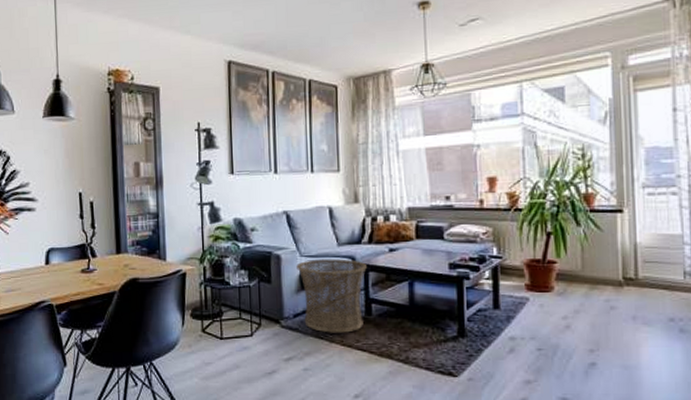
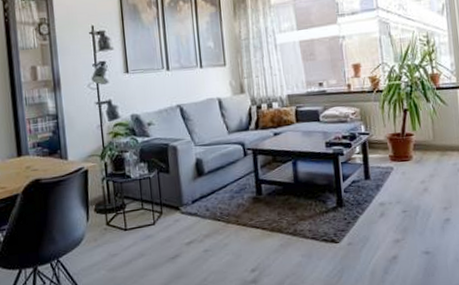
basket: present [296,259,367,333] -> none [192,145,255,215]

